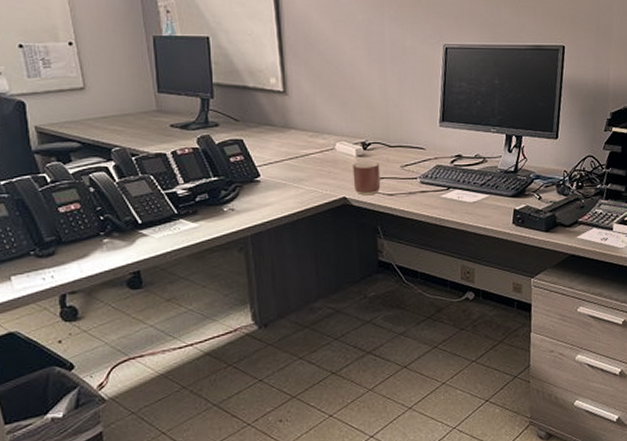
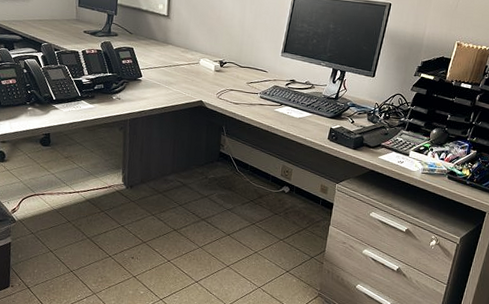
mug: present [352,161,381,196] -> none [209,75,231,102]

